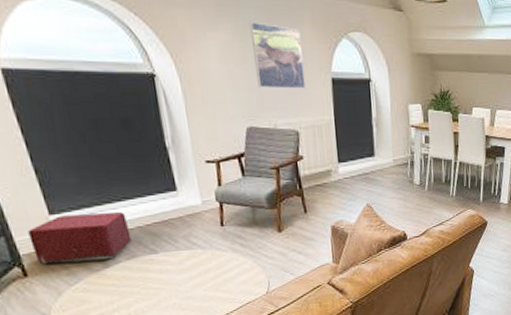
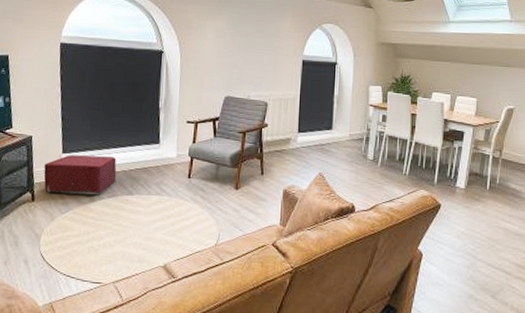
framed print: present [249,21,306,89] -> none [240,14,281,68]

